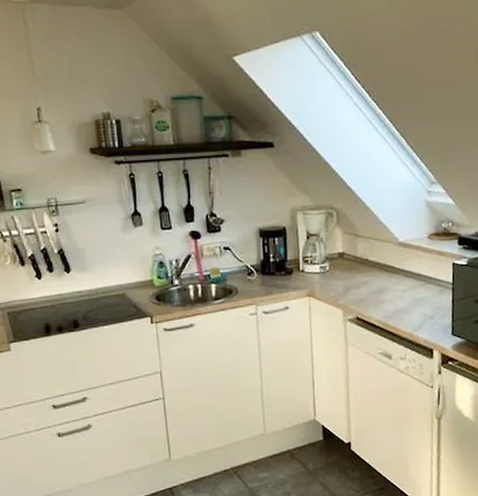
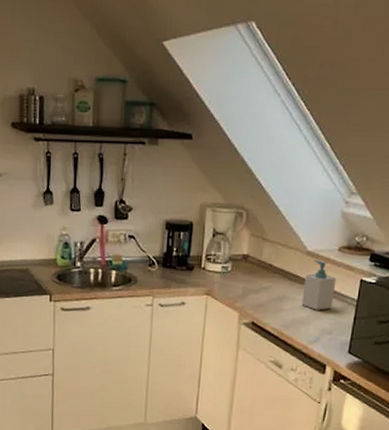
soap bottle: none [400,249,431,298] -> present [301,259,337,310]

